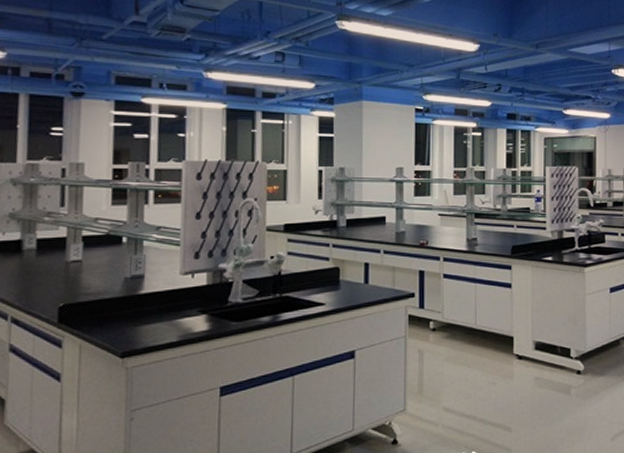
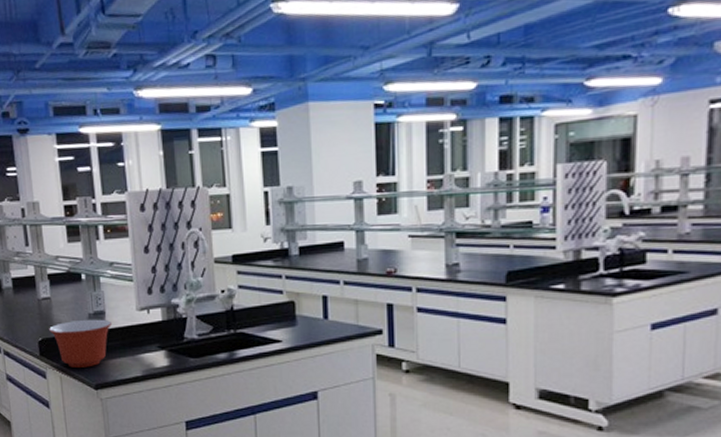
mixing bowl: none [74,283,151,335] -> present [49,319,113,367]

